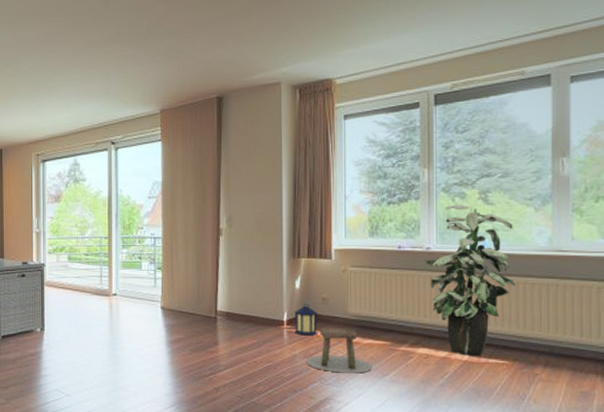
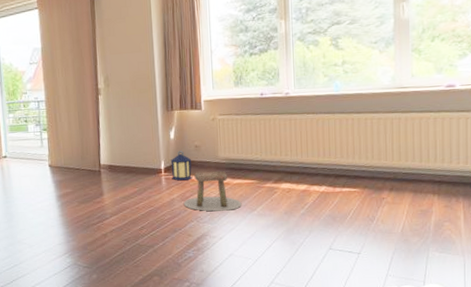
indoor plant: present [423,204,516,357] -> none [283,51,365,187]

